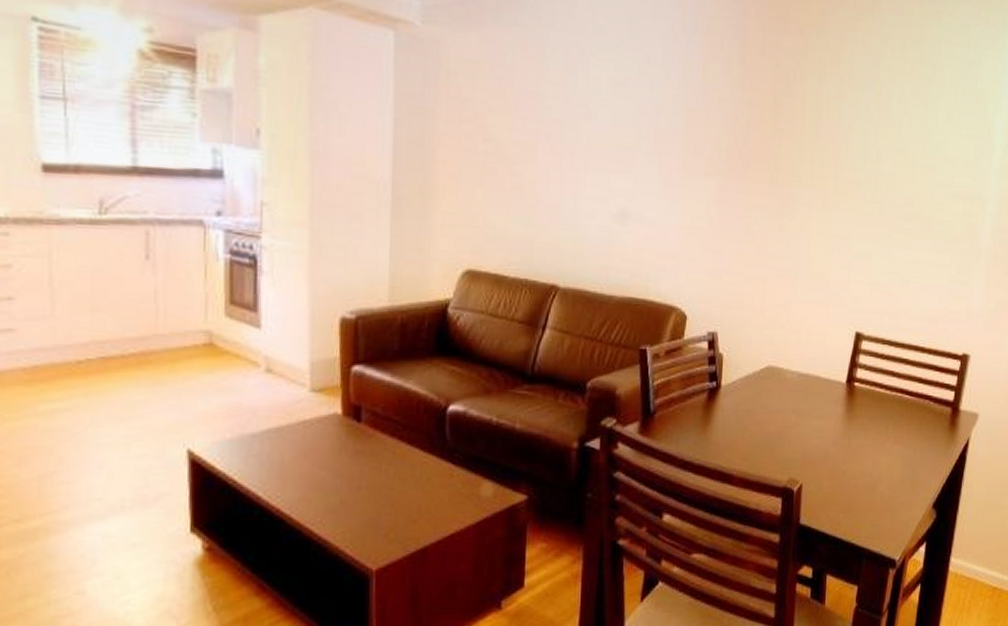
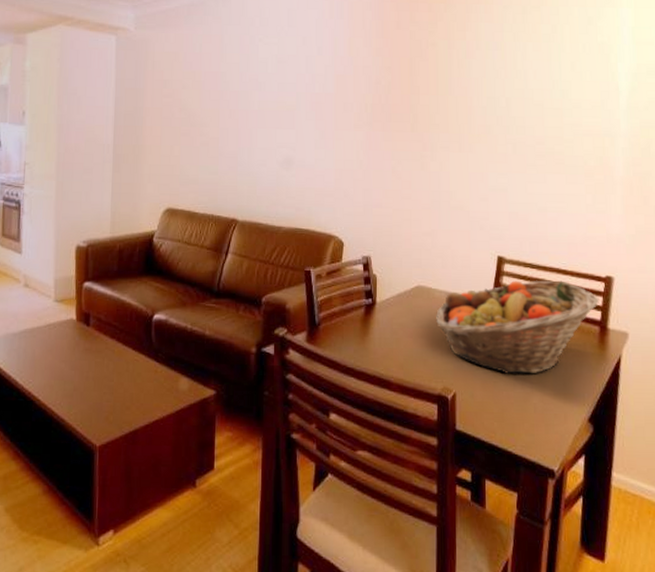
fruit basket: none [786,359,954,461] -> present [436,280,599,374]

